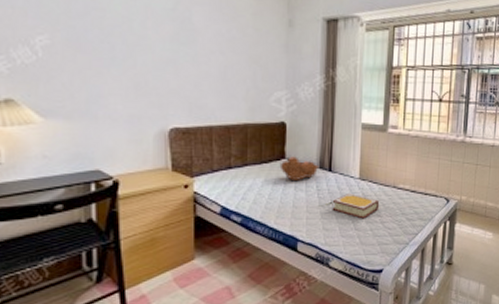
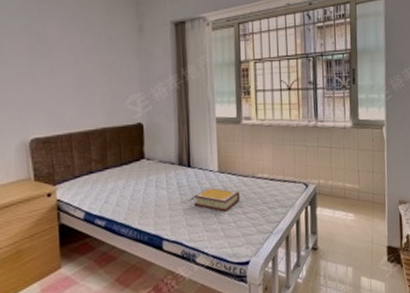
teddy bear: present [279,156,320,180] -> none [139,155,179,179]

